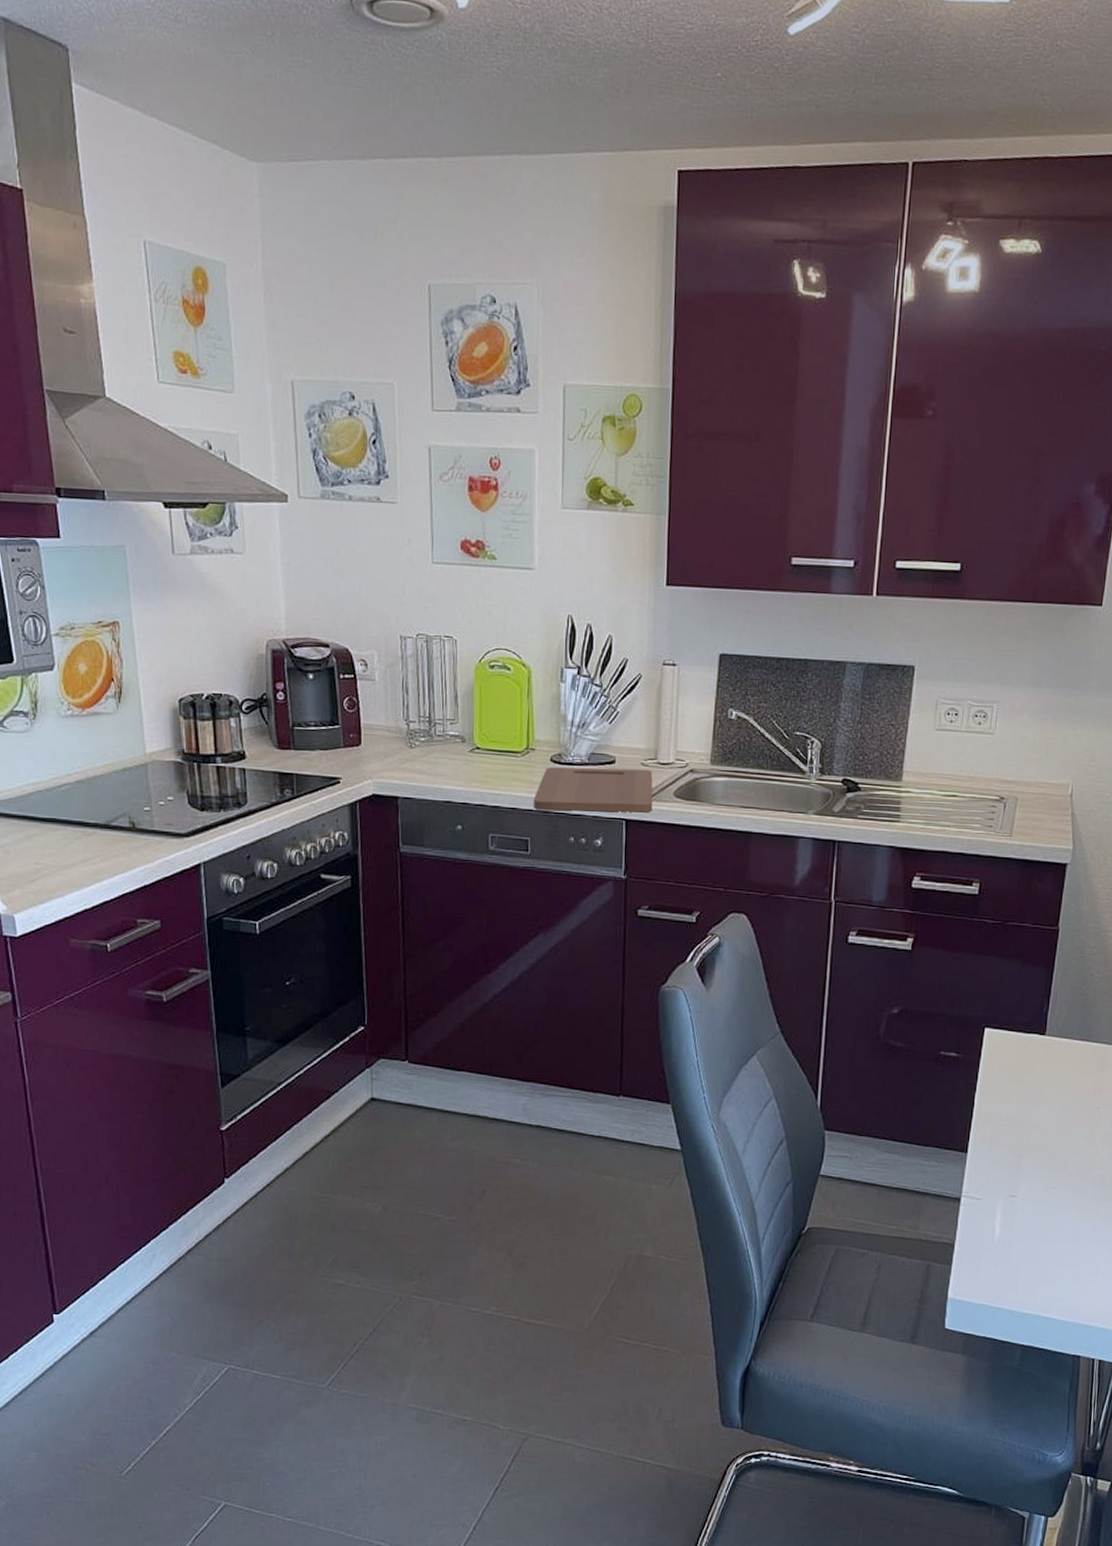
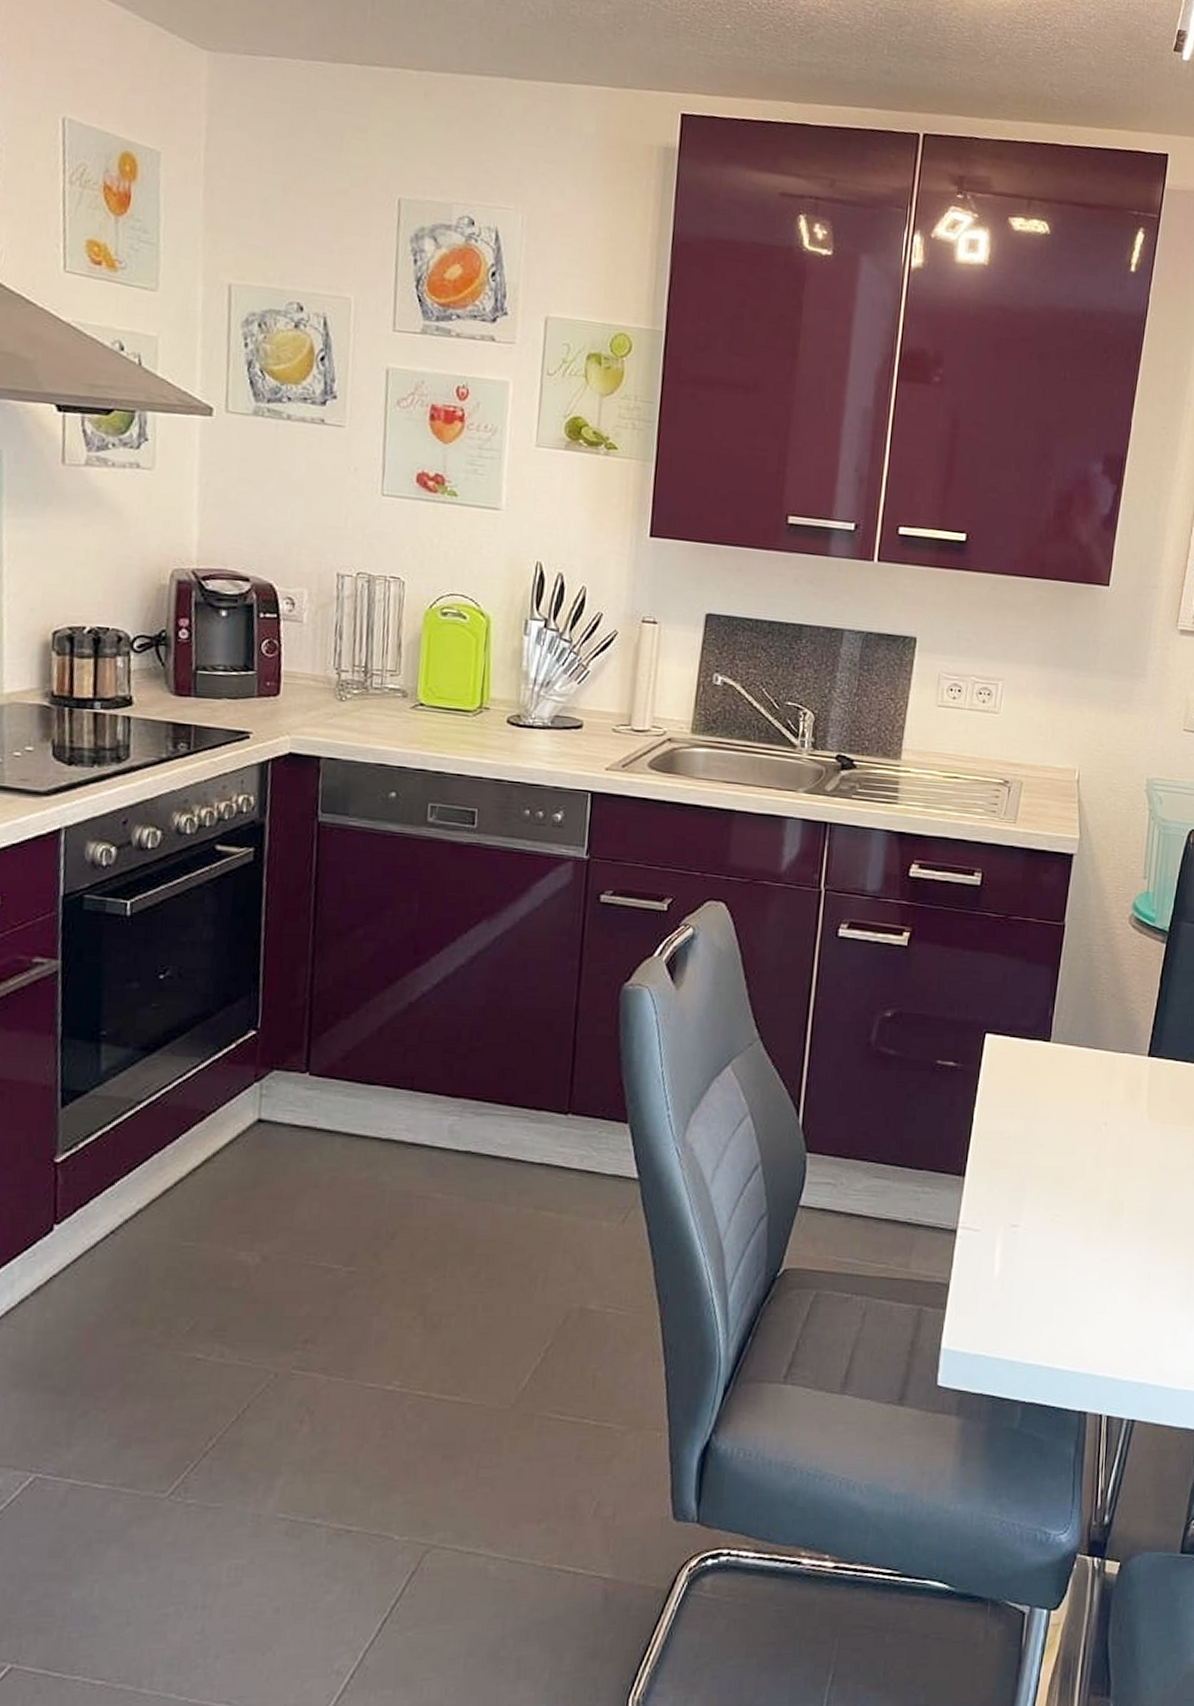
cutting board: present [533,767,653,813] -> none [484,729,625,785]

